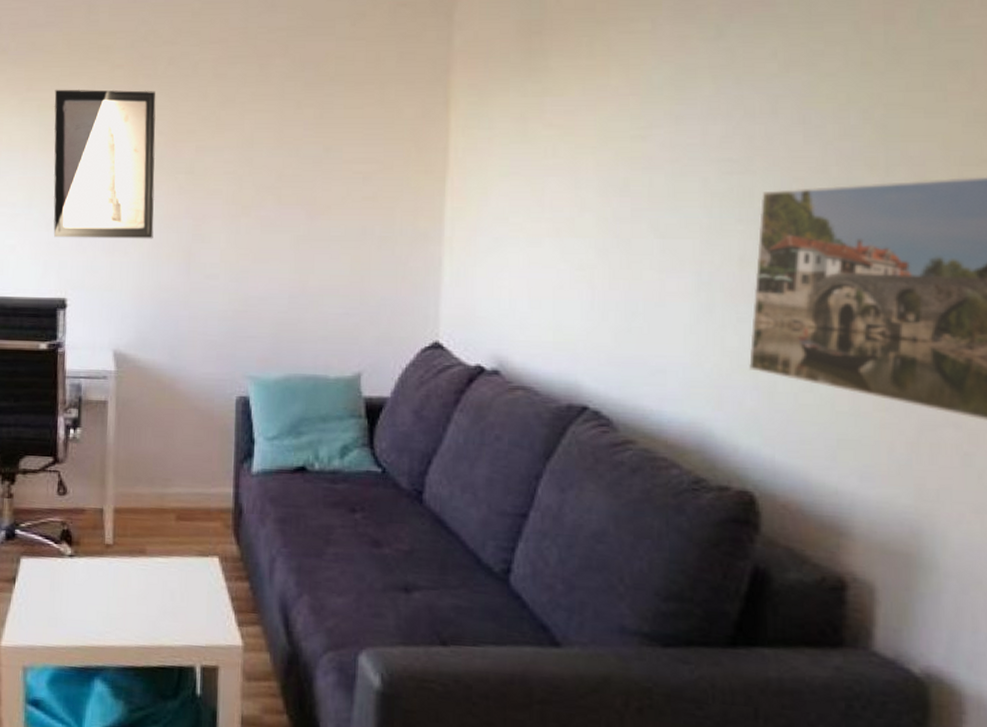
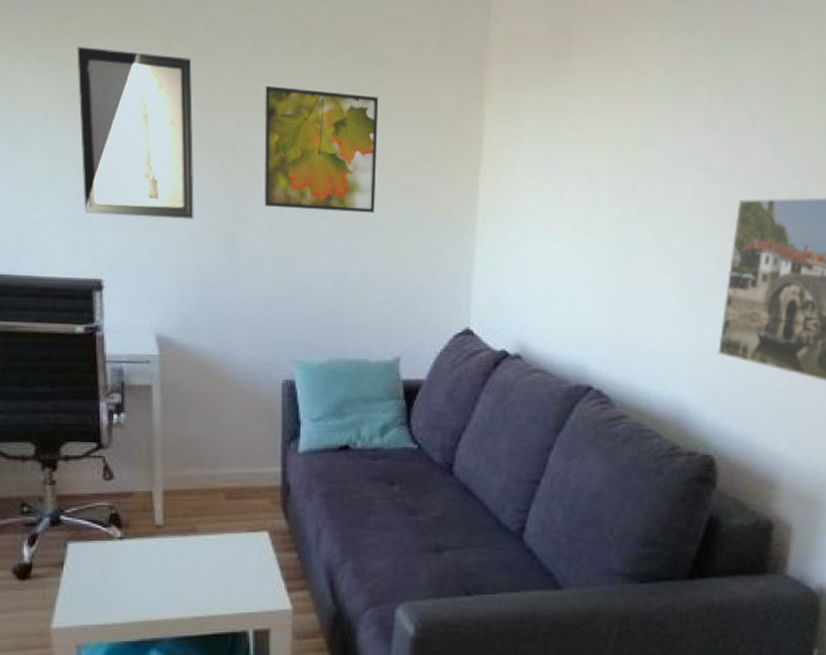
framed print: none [221,109,337,225] -> present [264,85,379,213]

